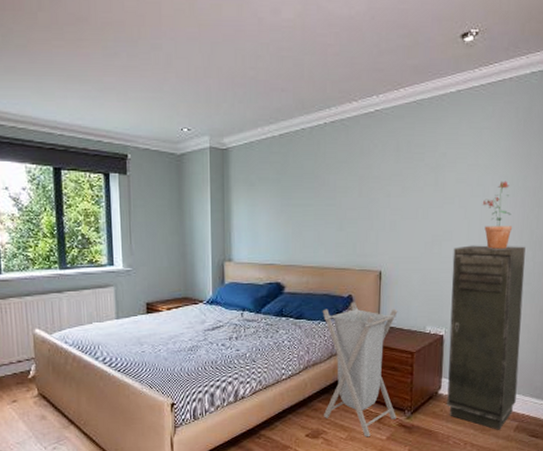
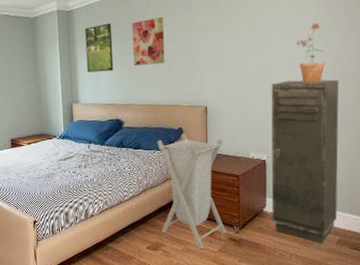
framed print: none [243,166,275,225] -> present [85,23,114,73]
wall art: none [299,163,337,219] -> present [132,17,165,65]

